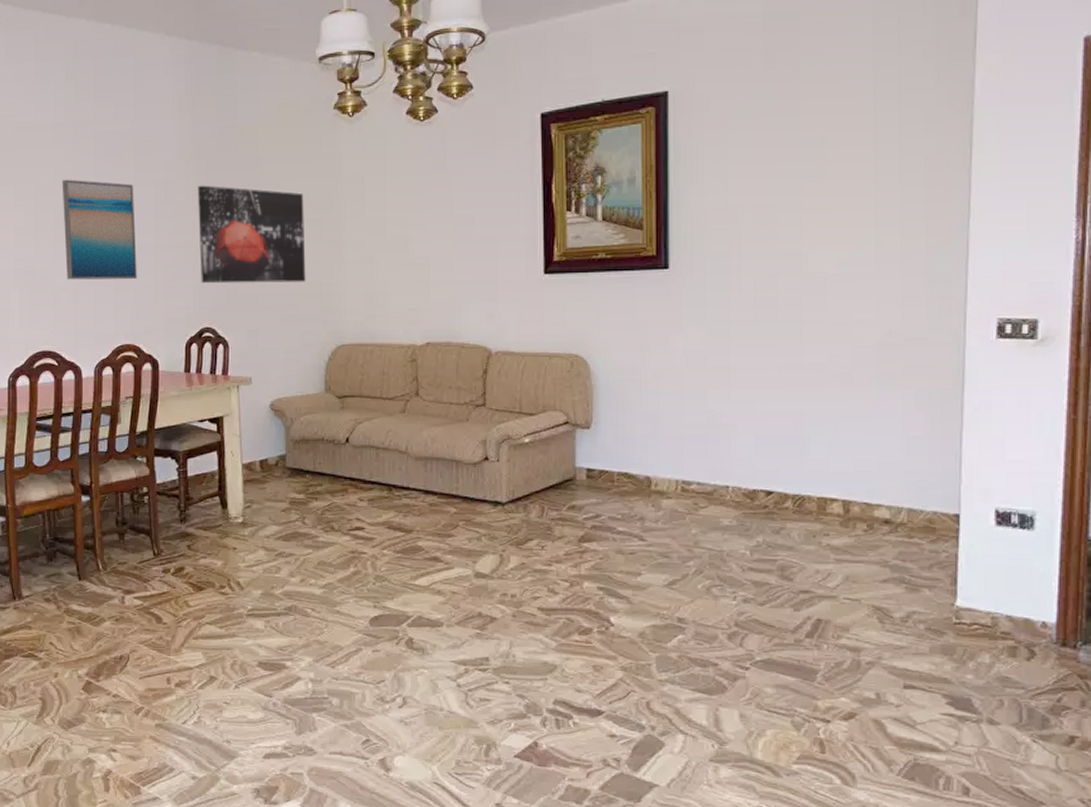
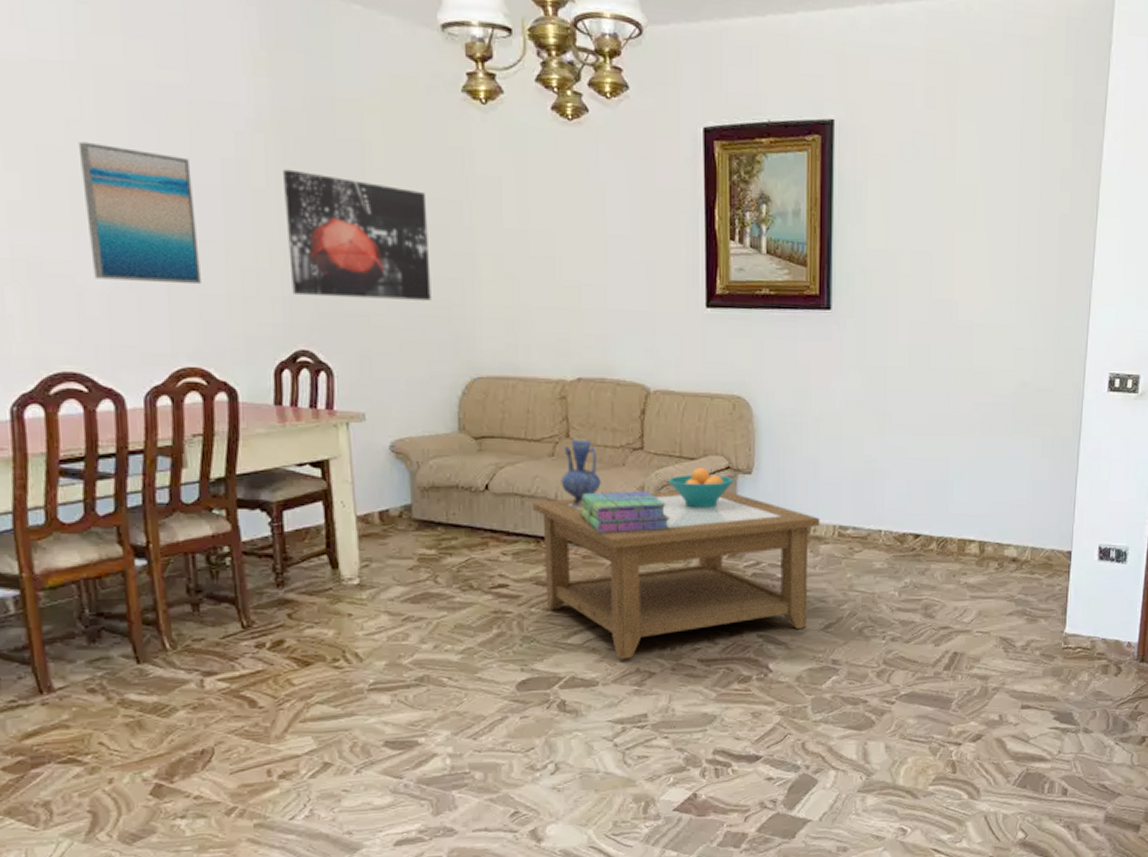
coffee table: none [386,444,662,603] -> present [533,490,820,659]
vase: none [411,397,447,459] -> present [561,439,601,507]
stack of books: none [426,444,511,483] -> present [578,491,671,533]
fruit bowl: none [508,422,572,461] -> present [668,467,734,508]

